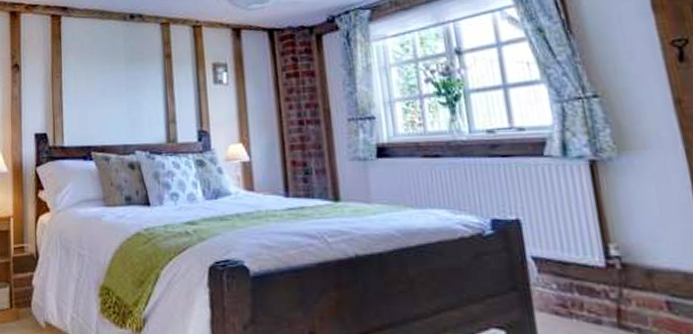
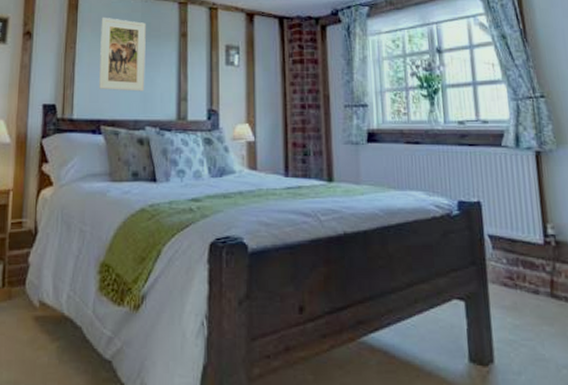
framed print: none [84,44,132,117] -> present [99,18,146,92]

